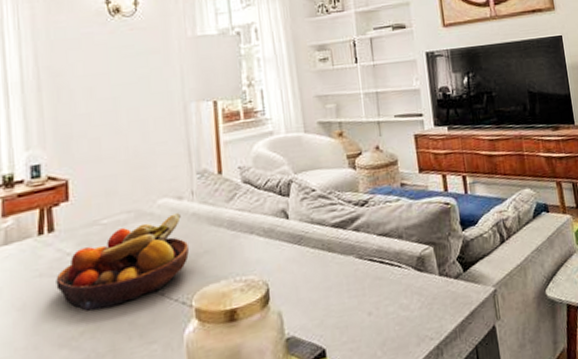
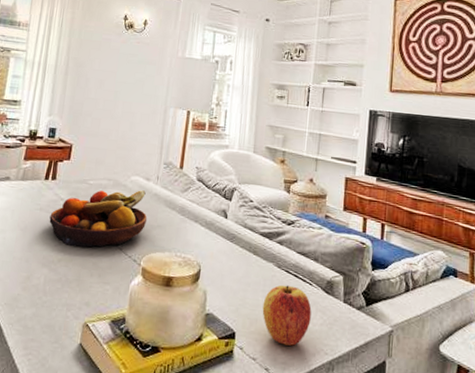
apple: none [350,274,408,346] -> present [262,284,312,346]

